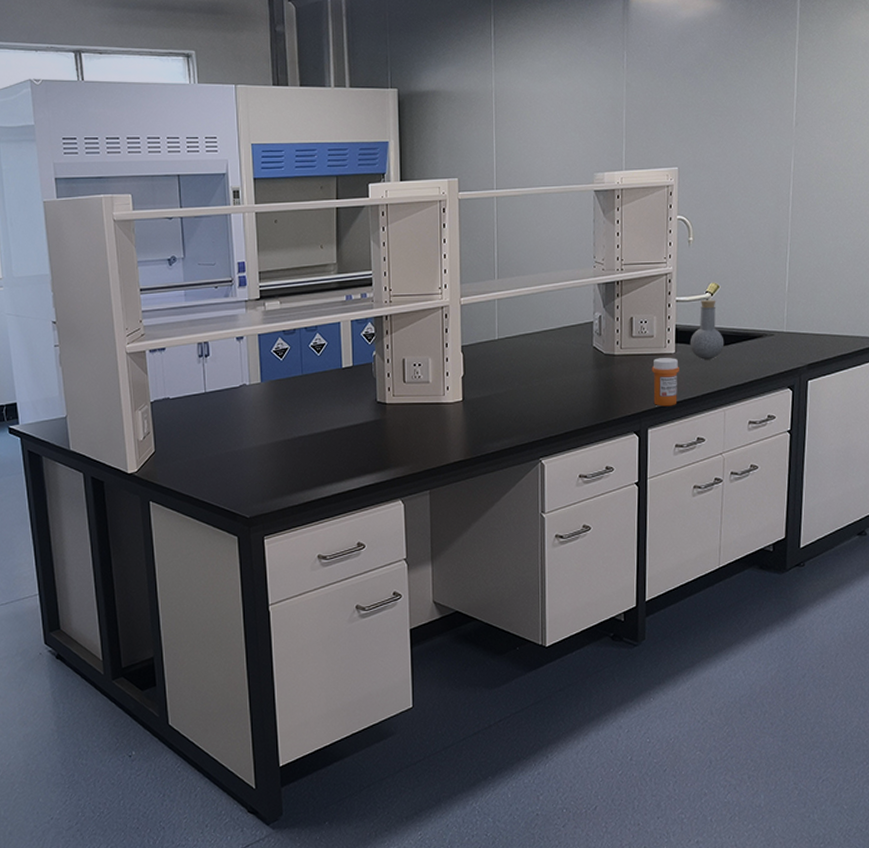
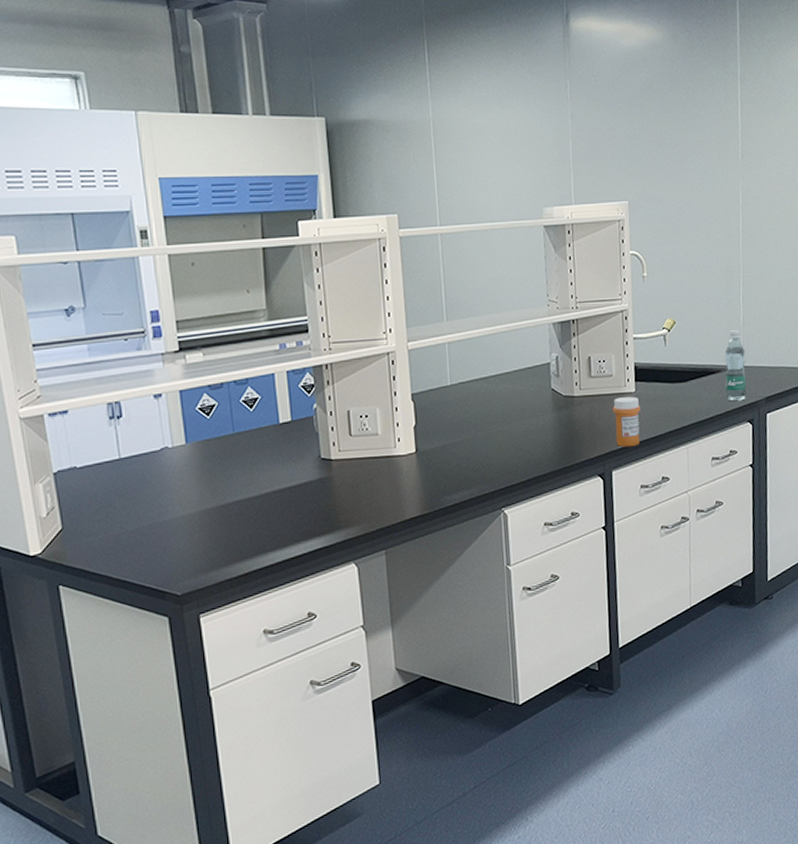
flask: present [689,300,725,360] -> none [649,336,684,397]
bottle: none [767,295,789,367] -> present [724,329,747,402]

